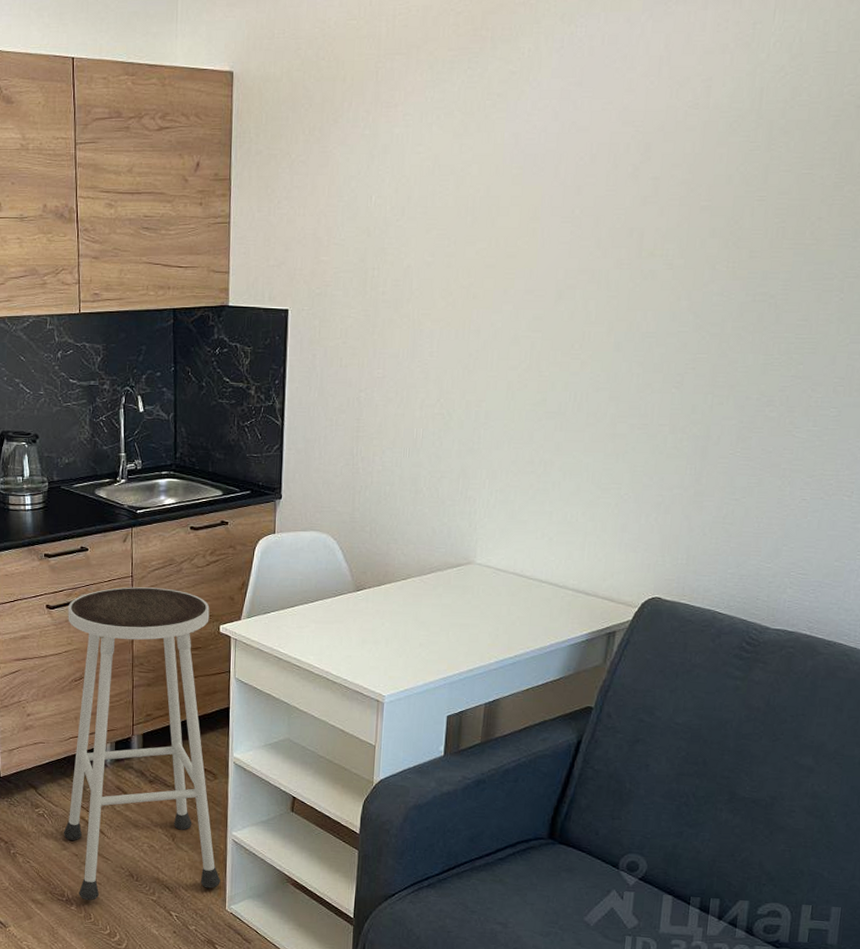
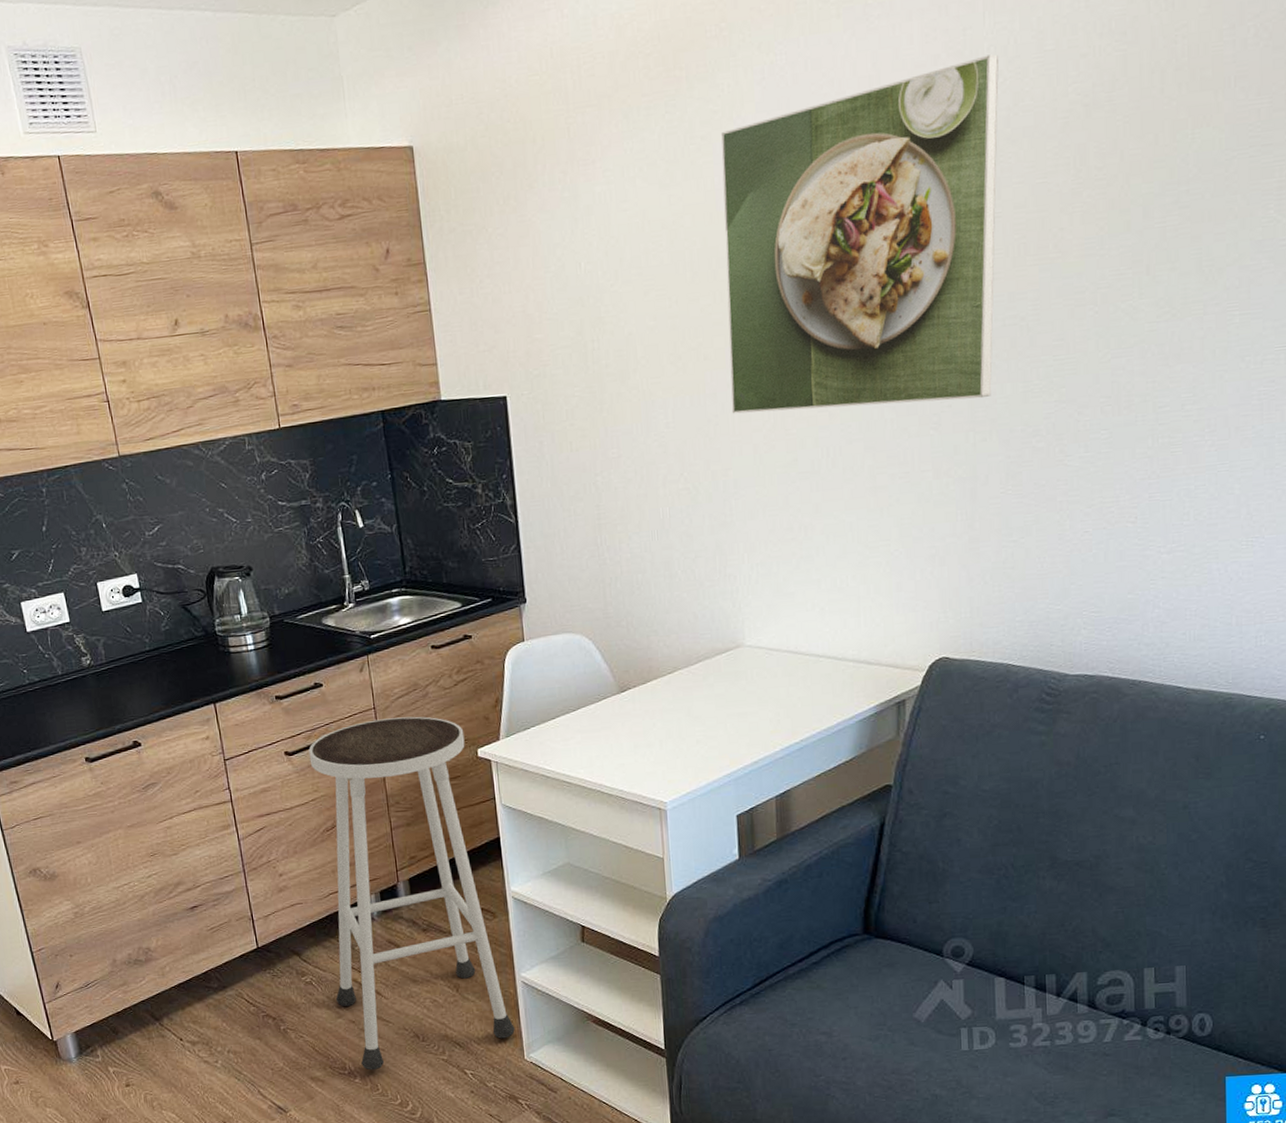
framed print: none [492,49,783,365] -> present [721,54,999,414]

